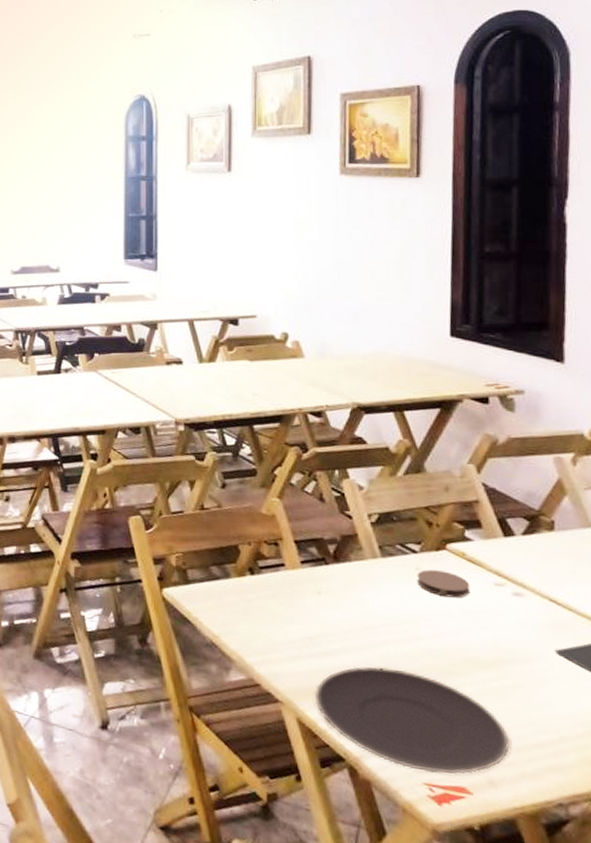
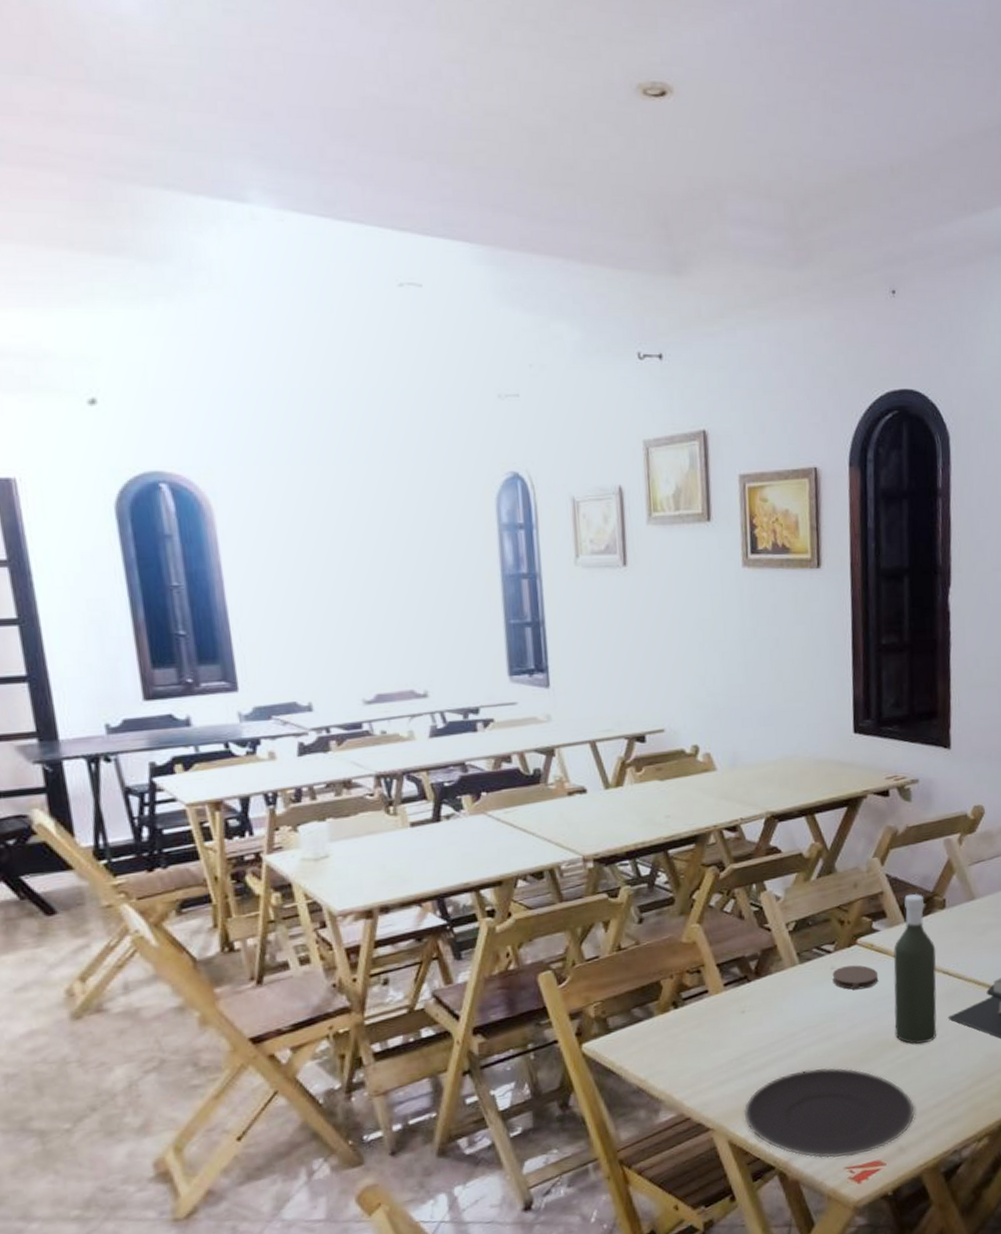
bottle: none [487,508,541,672] -> present [893,893,937,1044]

